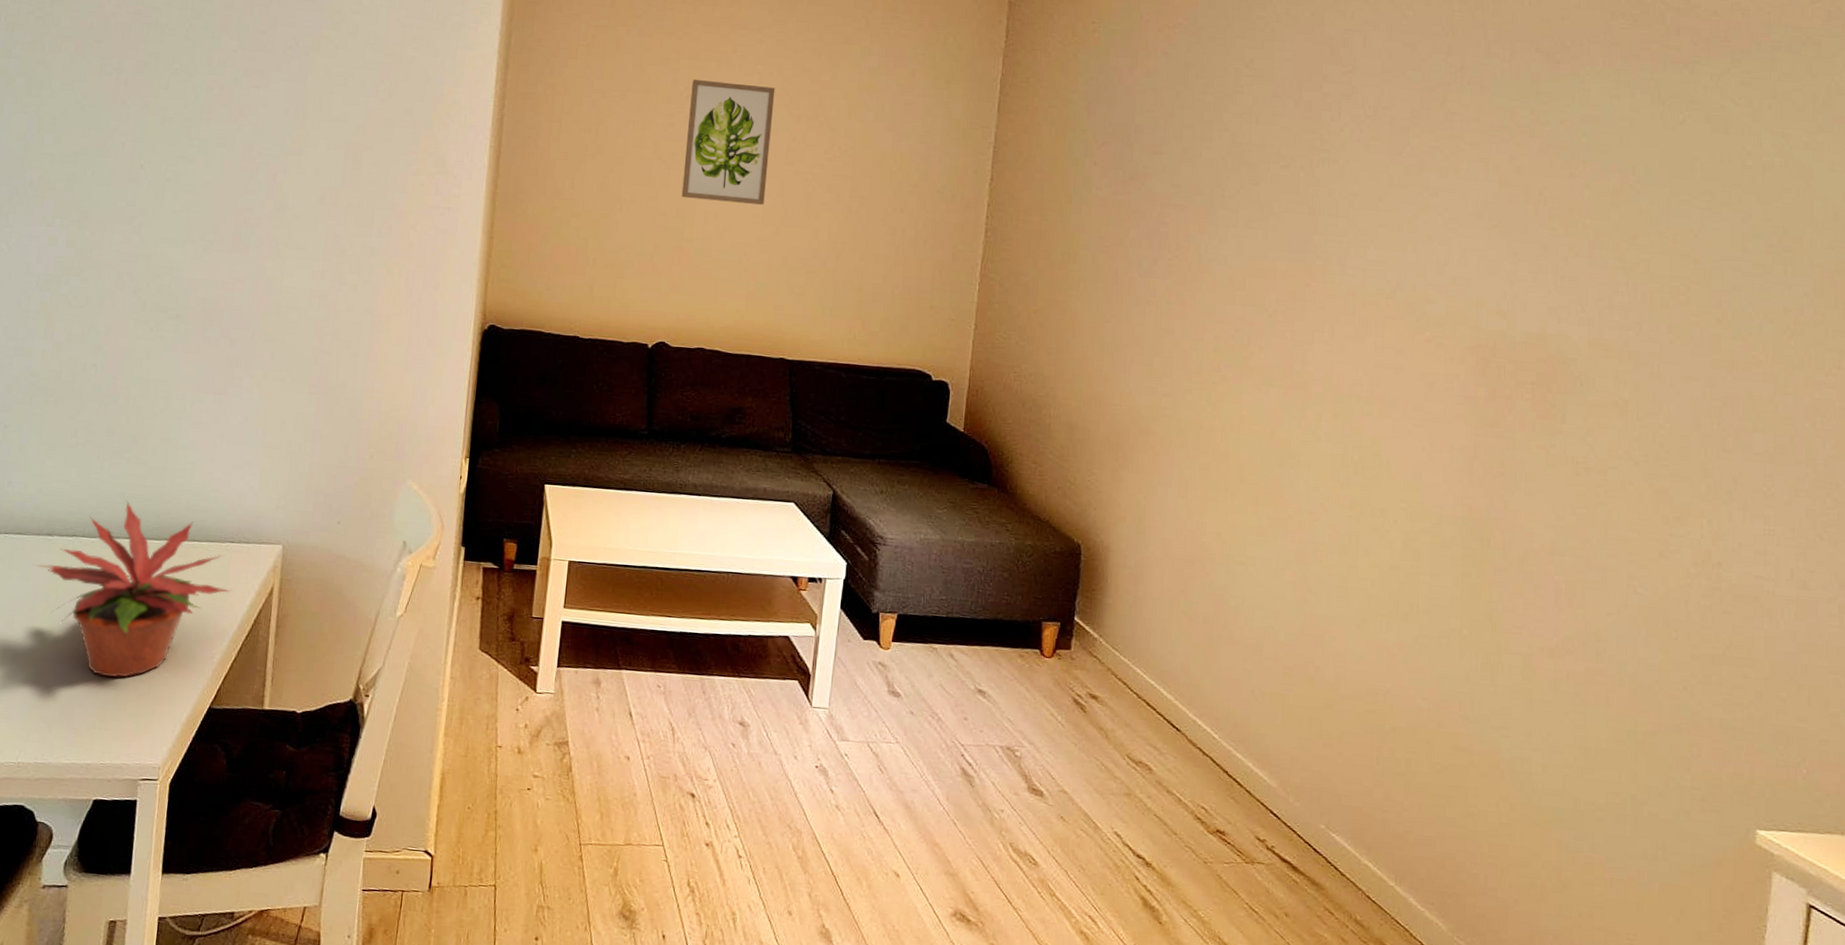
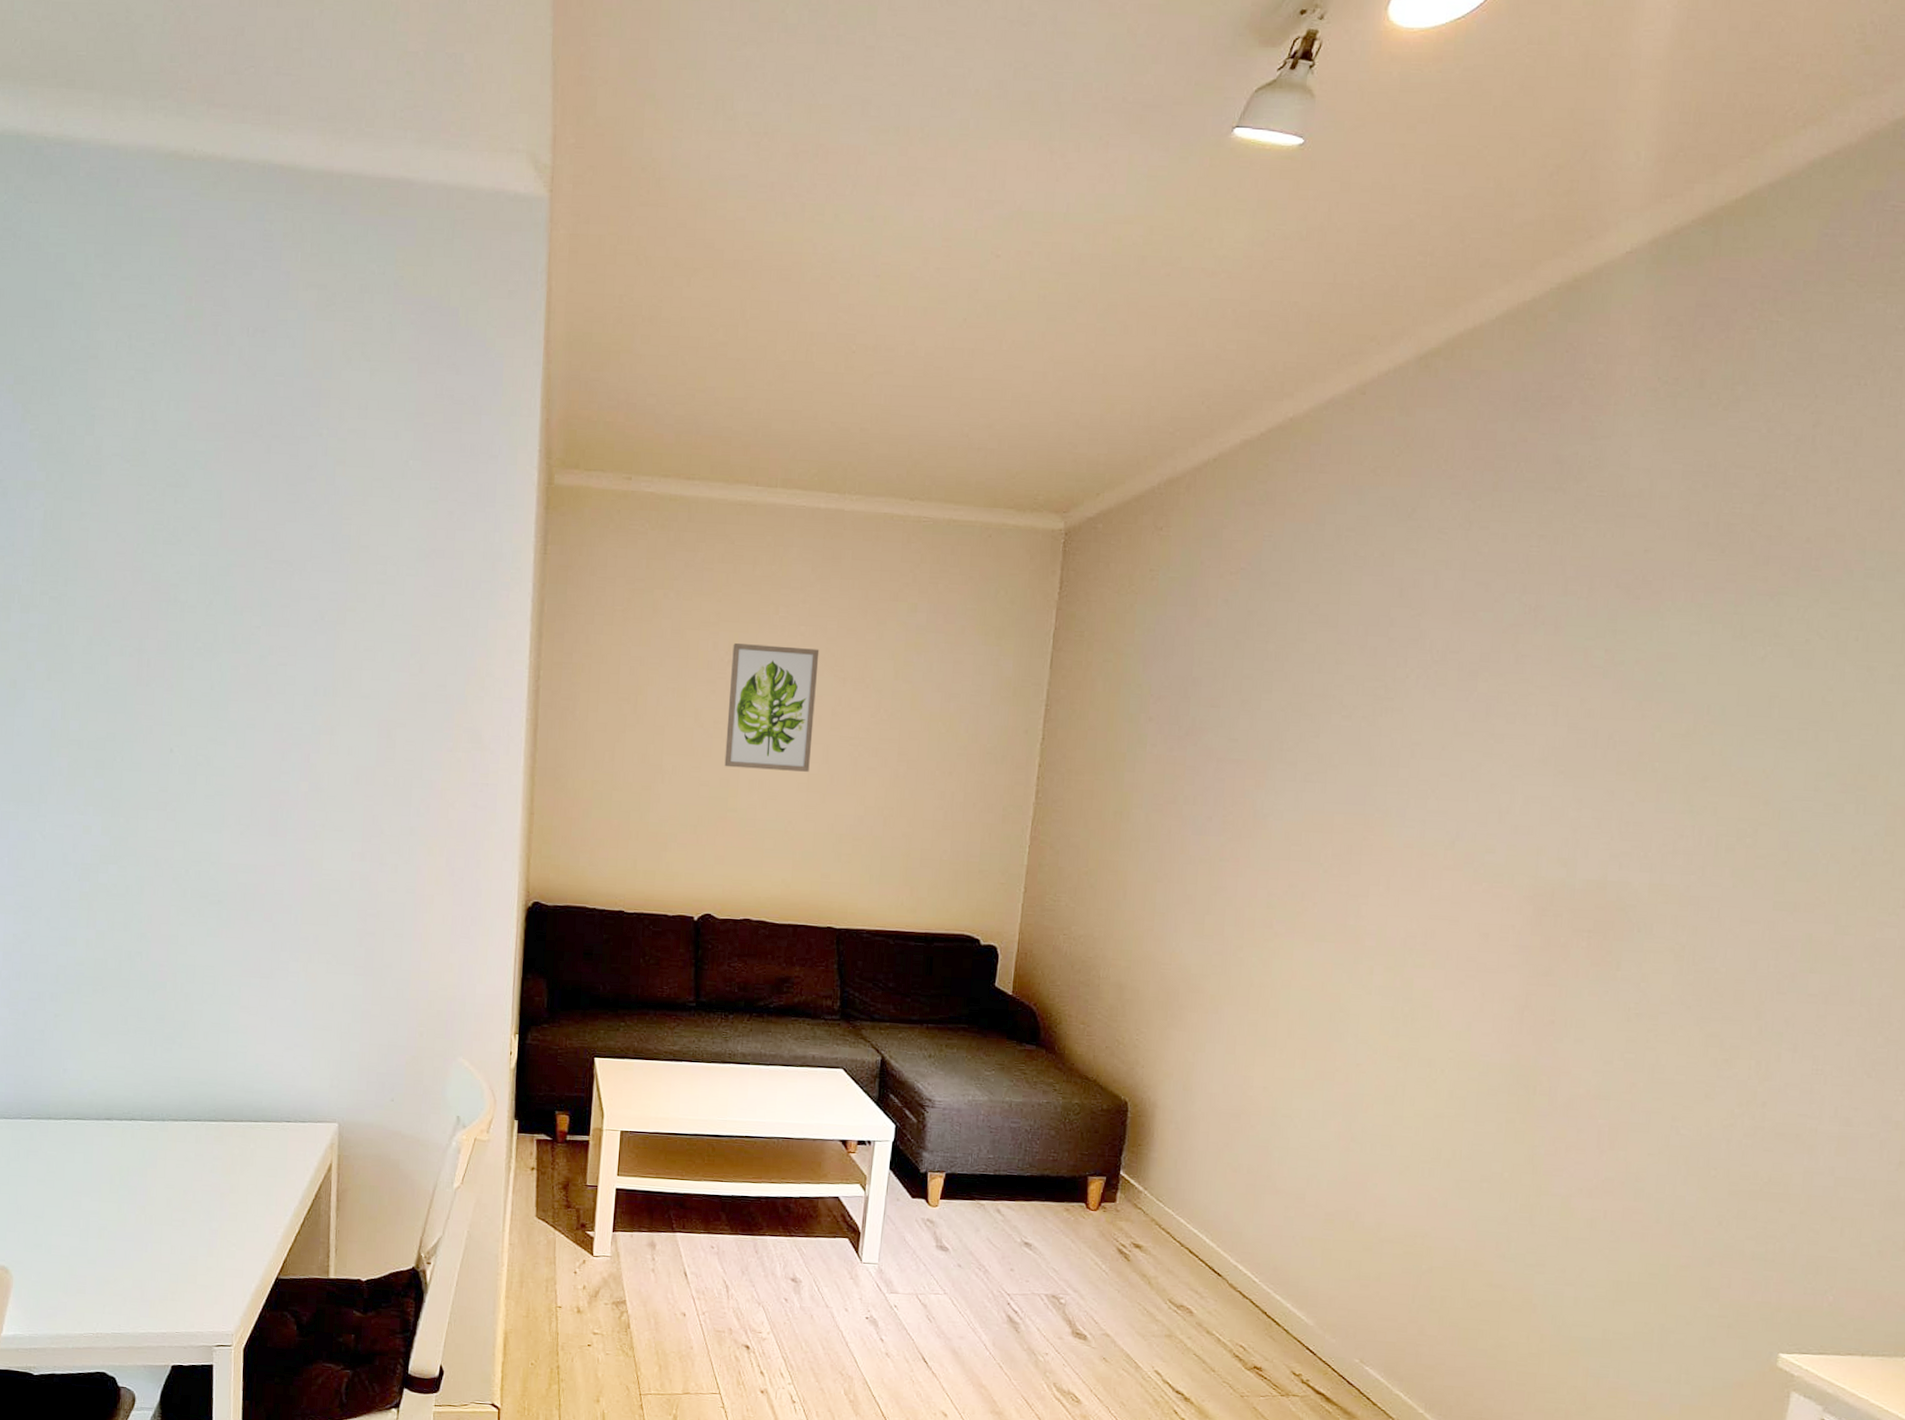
potted plant: present [33,500,231,678] -> none [94,1084,290,1253]

